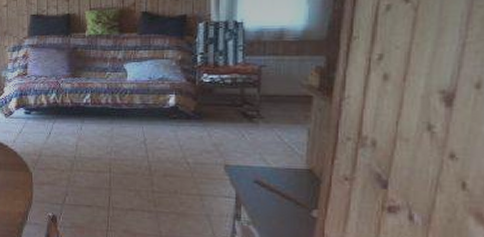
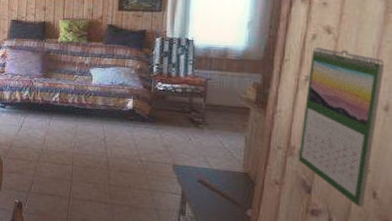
calendar: none [372,20,476,201] -> present [299,47,385,208]

